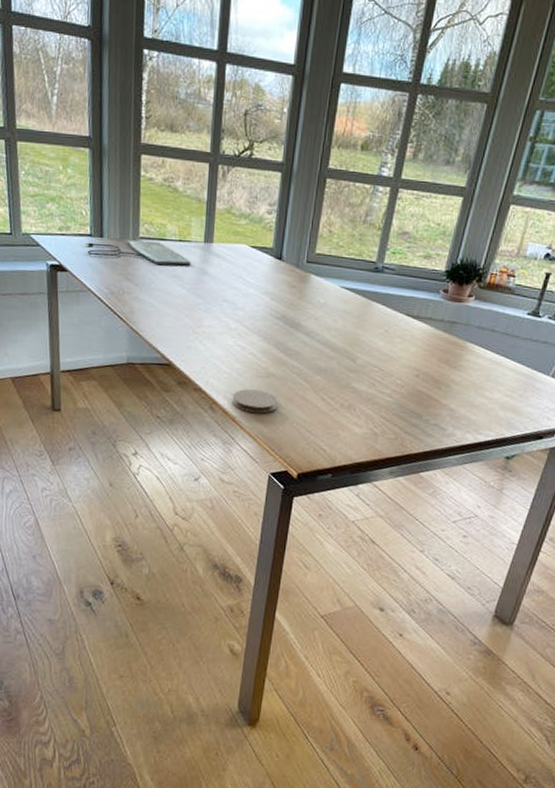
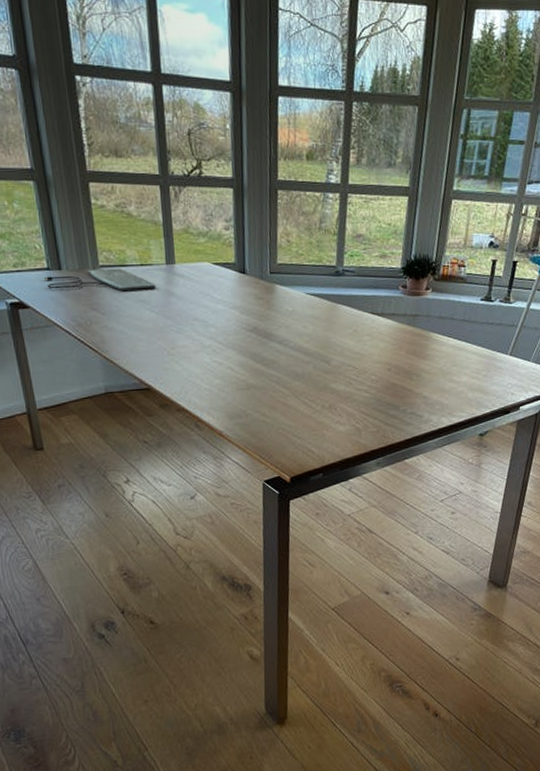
coaster: present [232,389,278,414] -> none [216,402,262,426]

